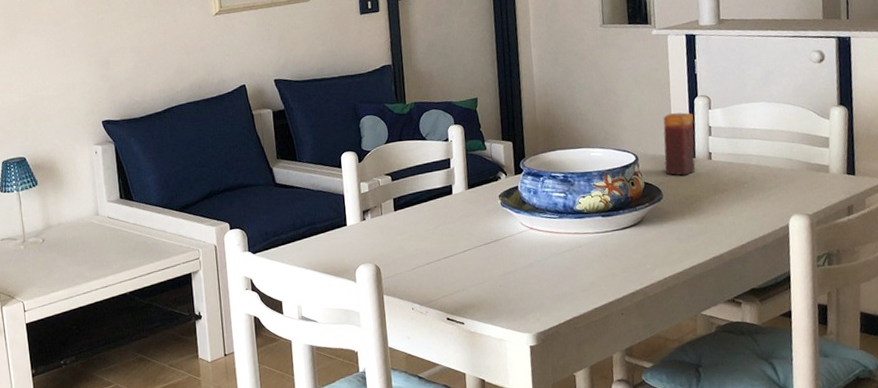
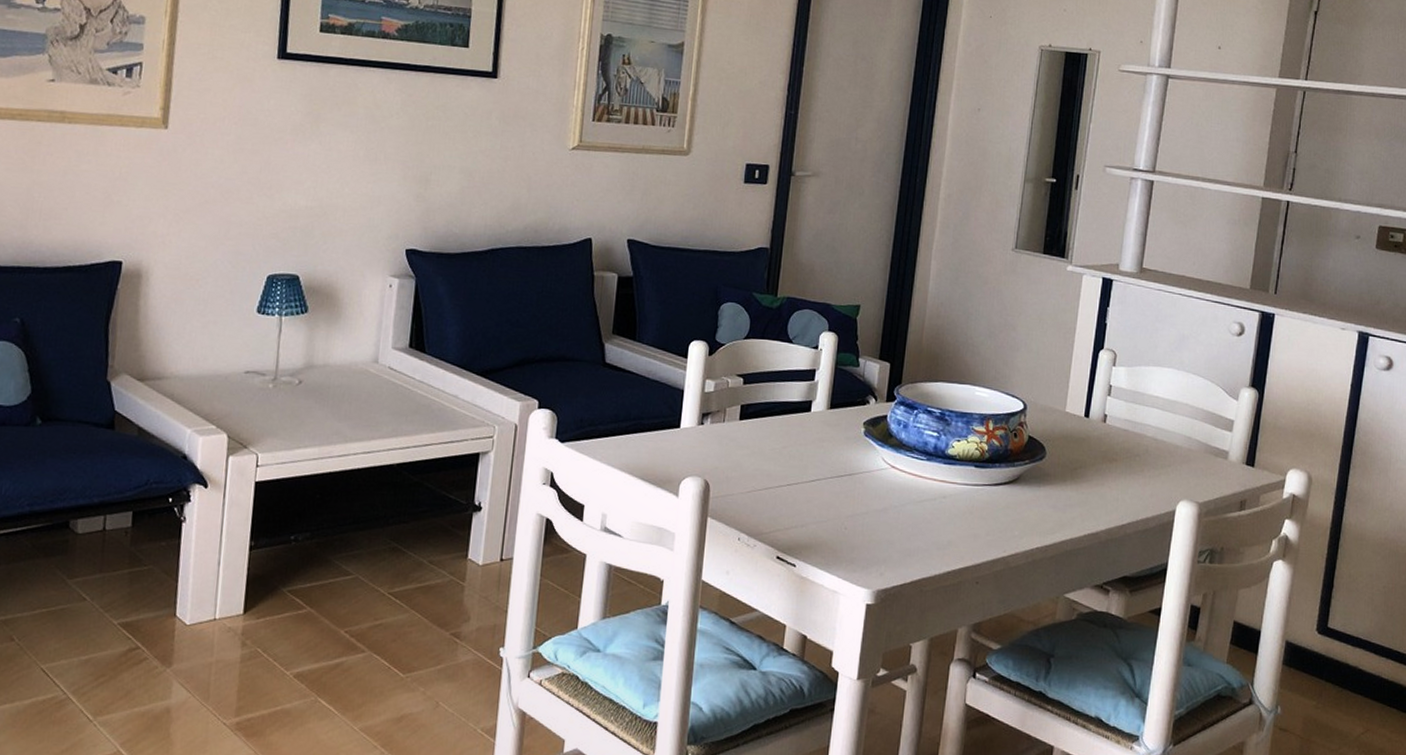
candle: present [663,112,696,176] -> none [1053,363,1095,436]

